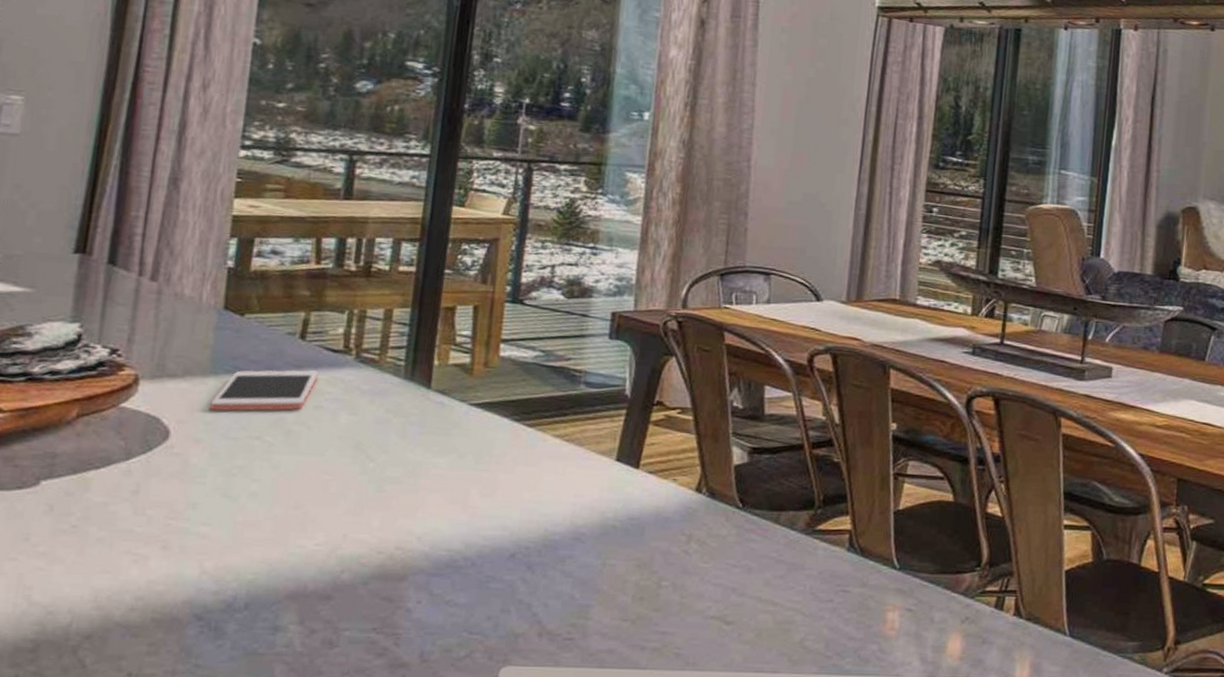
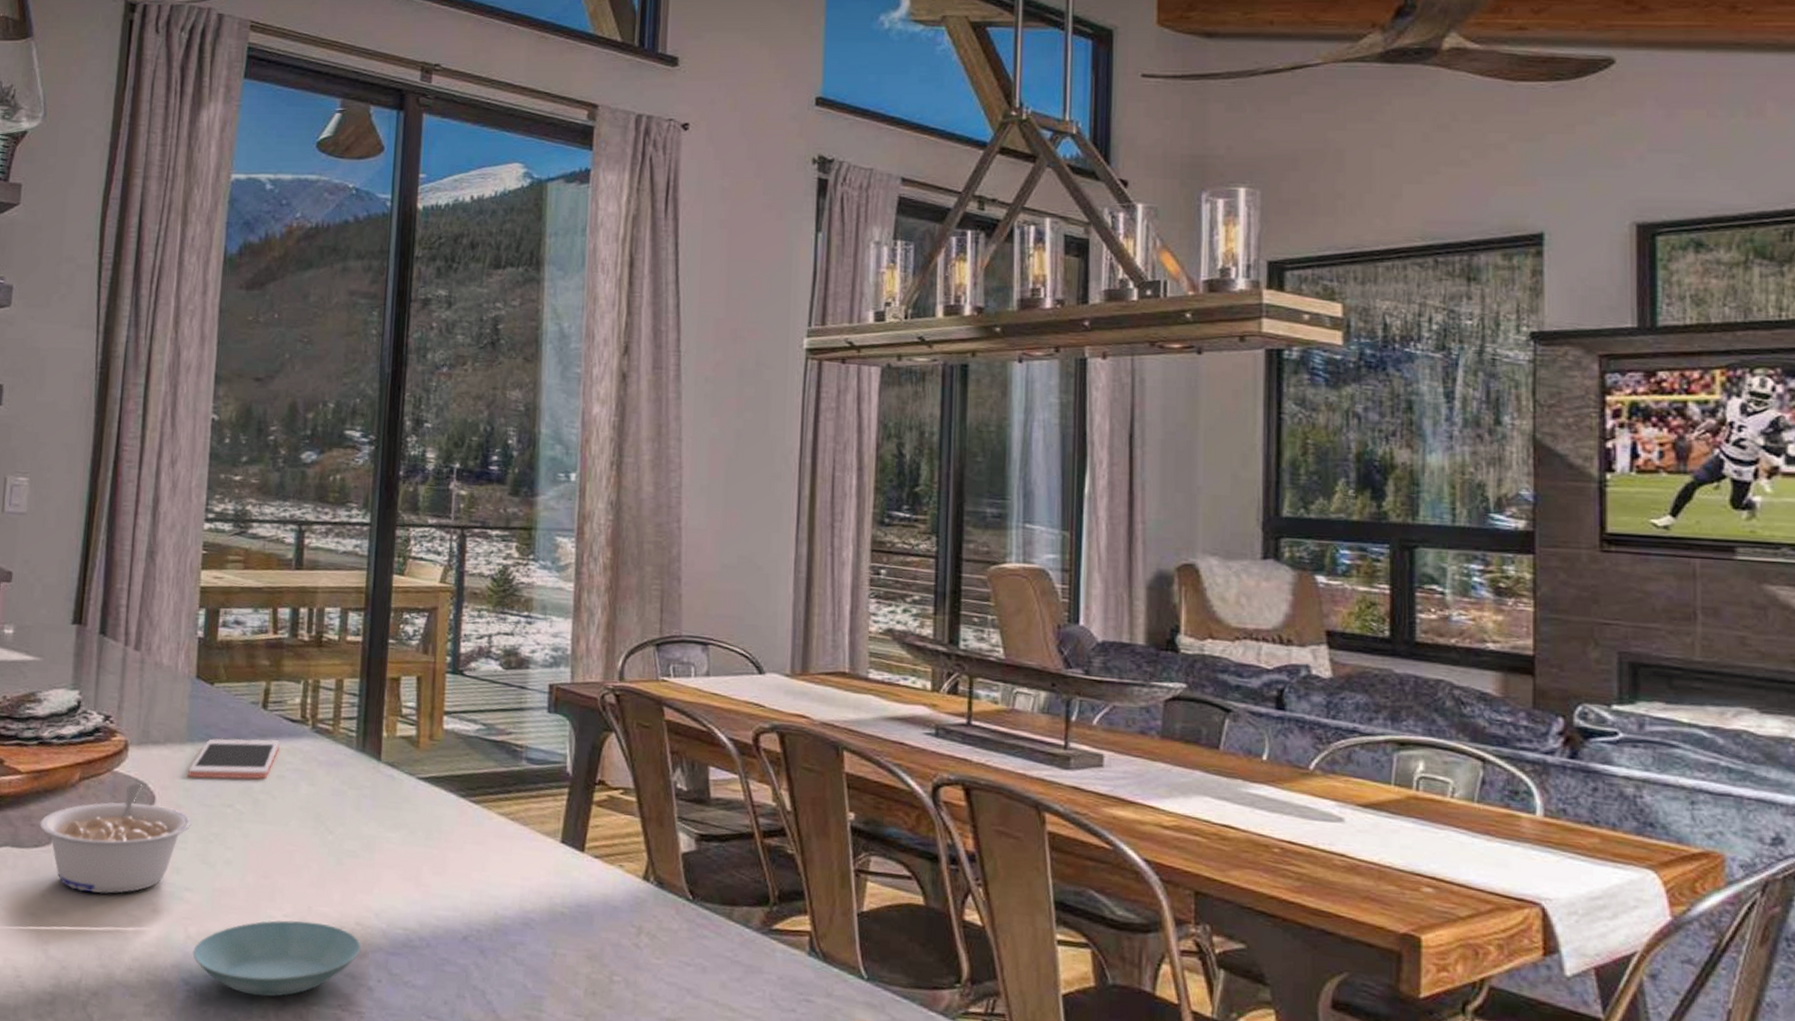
legume: none [25,419,212,533] -> present [39,783,192,894]
saucer: none [208,549,401,626] -> present [192,920,361,997]

